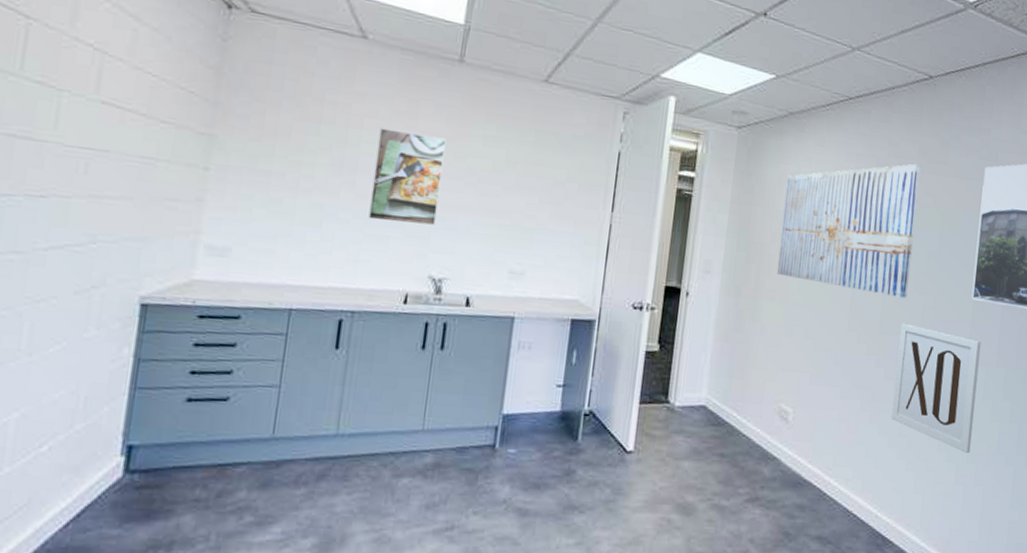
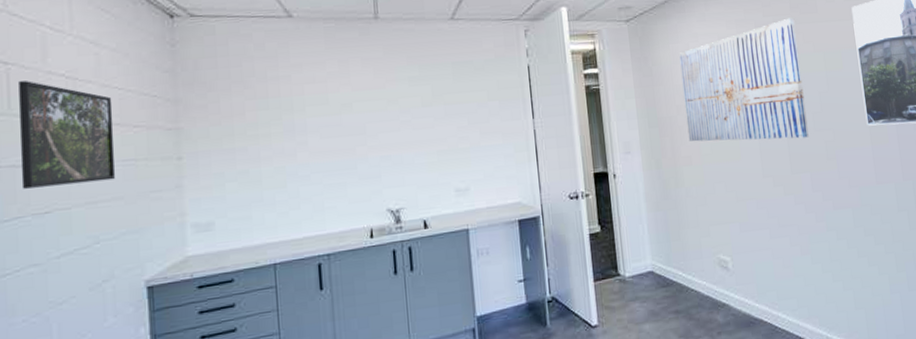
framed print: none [18,41,143,176] -> present [19,81,116,189]
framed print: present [368,128,446,226] -> none [319,87,383,171]
wall art: present [891,323,981,454] -> none [810,159,898,265]

